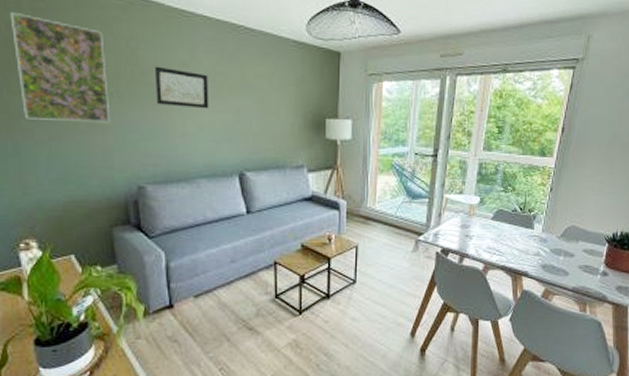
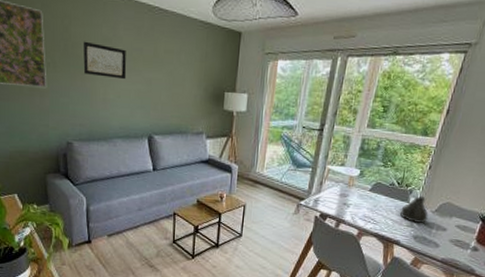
teapot: none [525,220,555,252] -> present [400,195,429,224]

